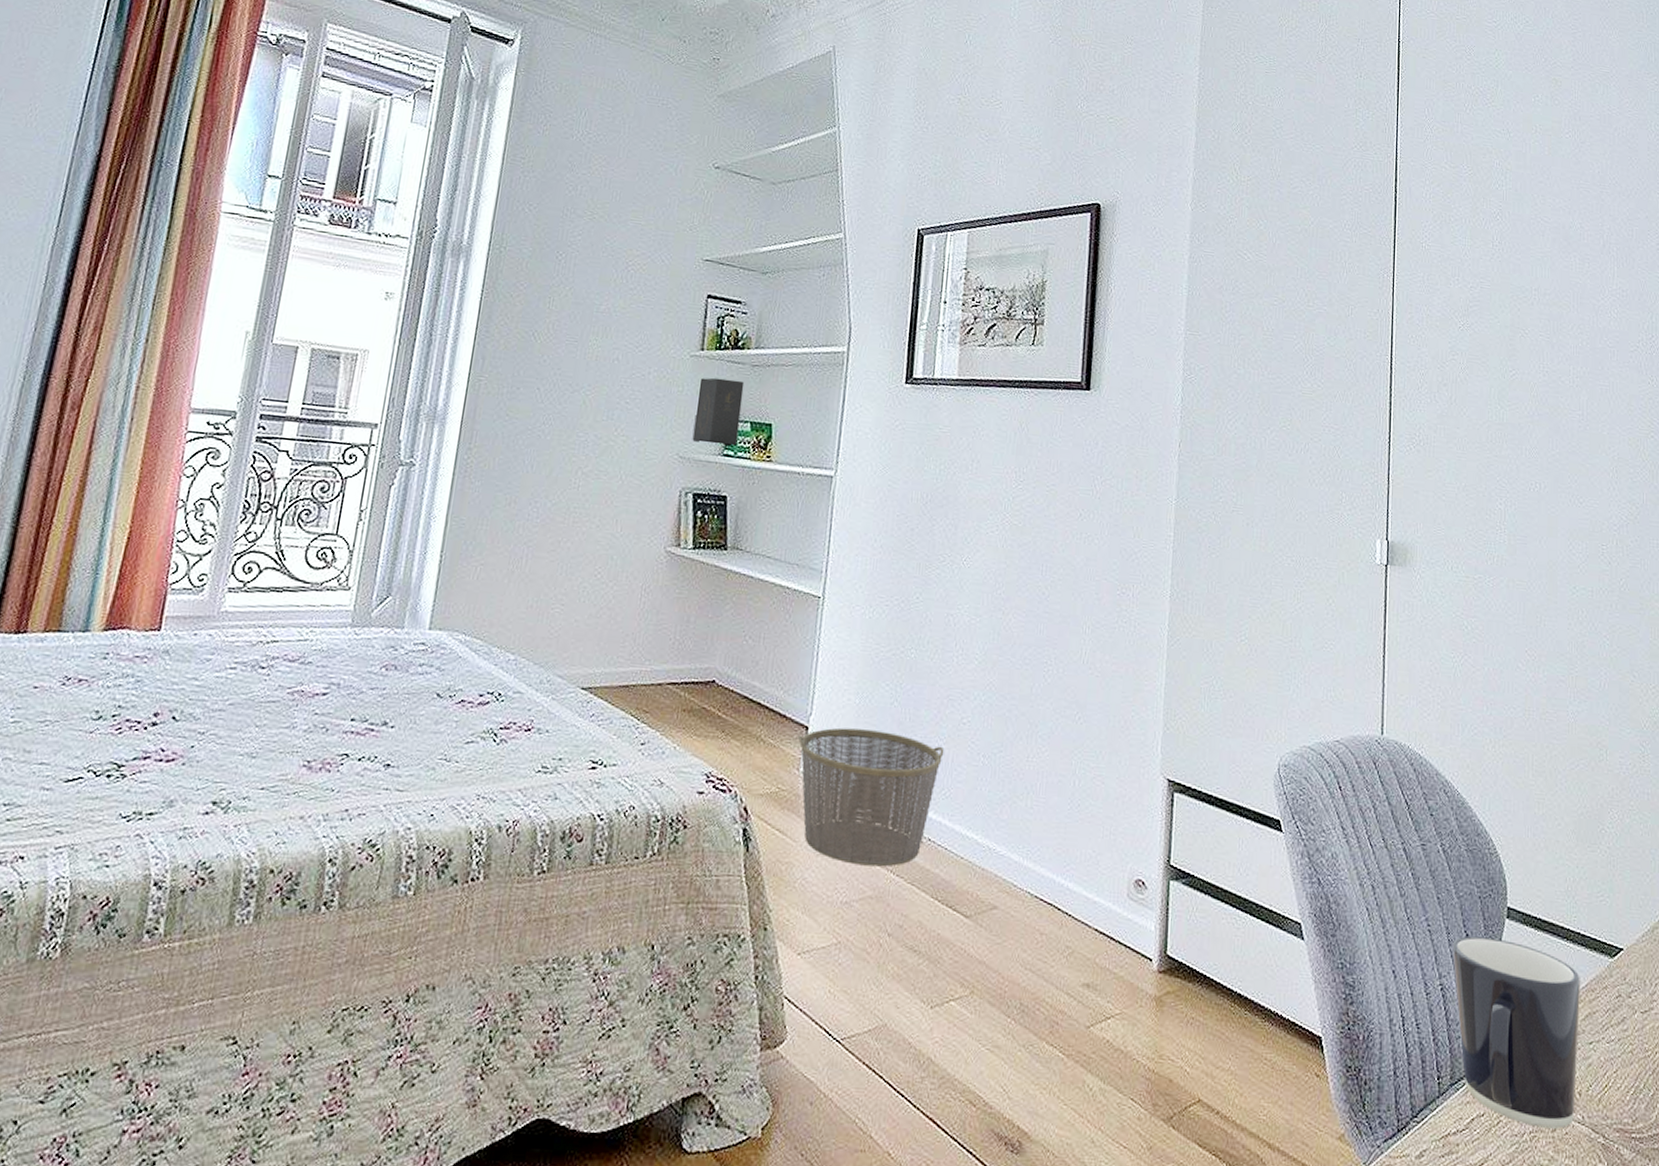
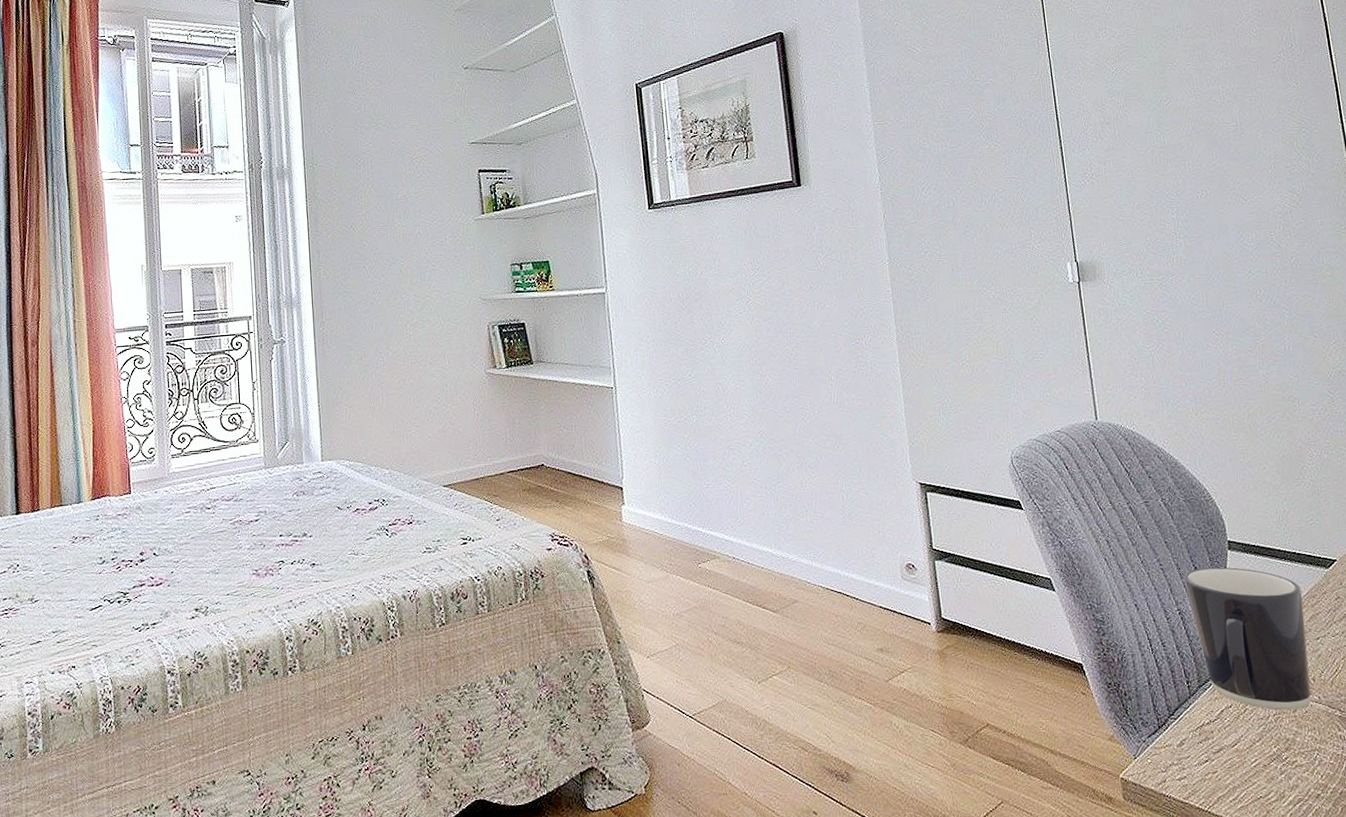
decorative box: present [692,377,745,446] -> none [487,232,525,286]
basket: present [797,727,945,867] -> none [615,481,734,585]

